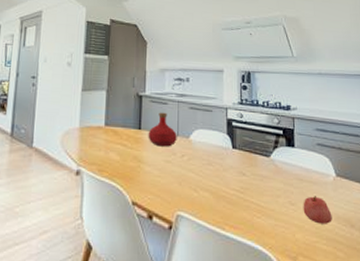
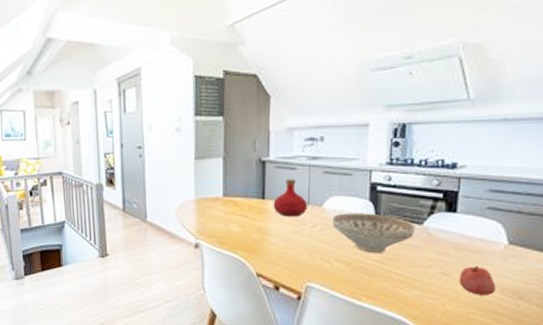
decorative bowl: none [197,145,264,182] -> present [332,213,415,253]

